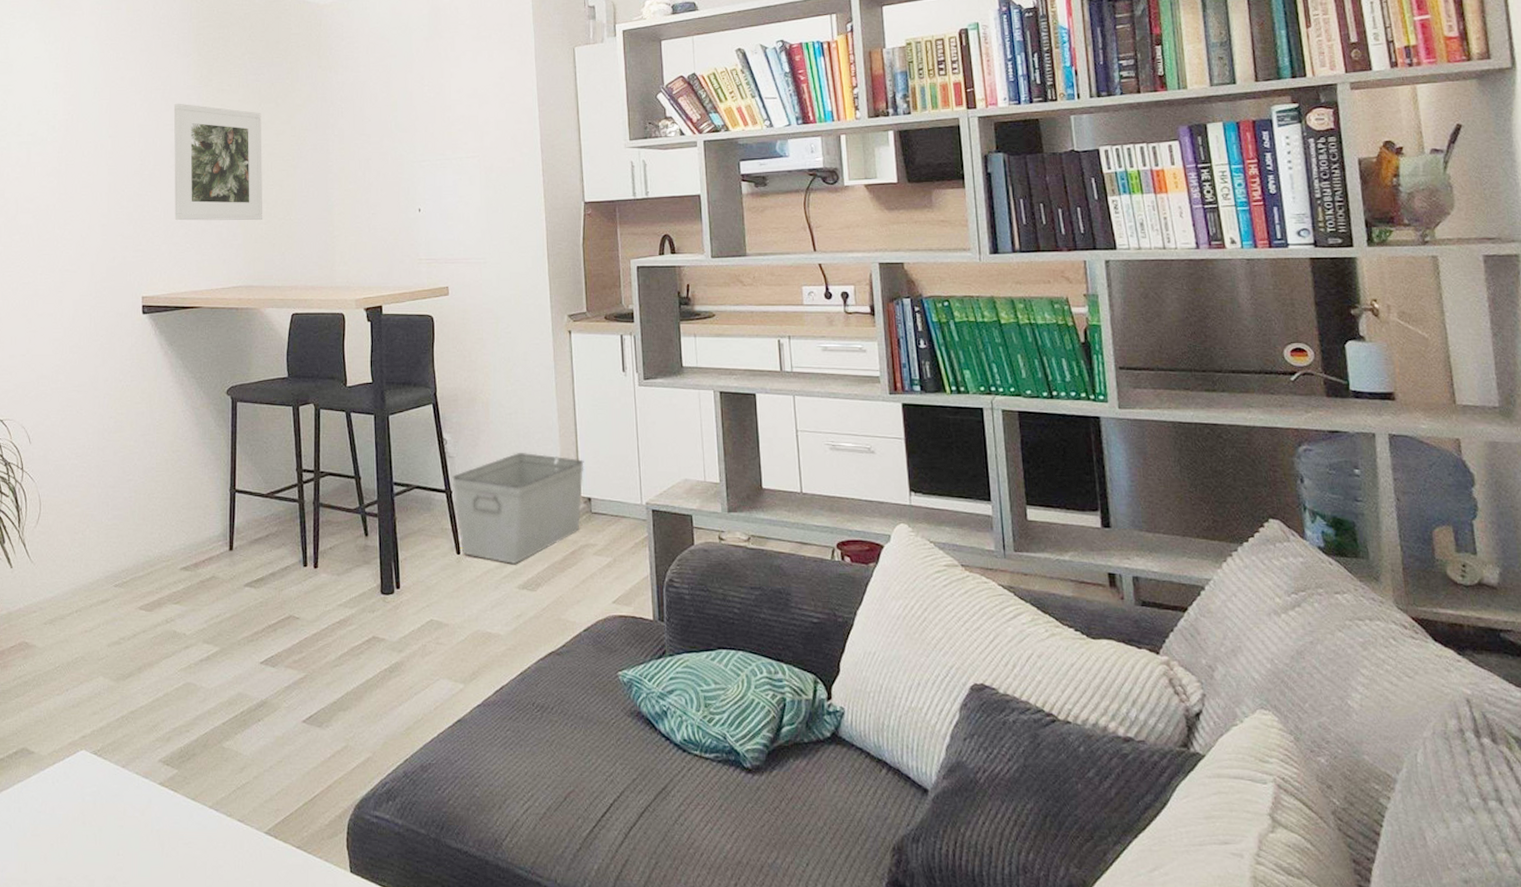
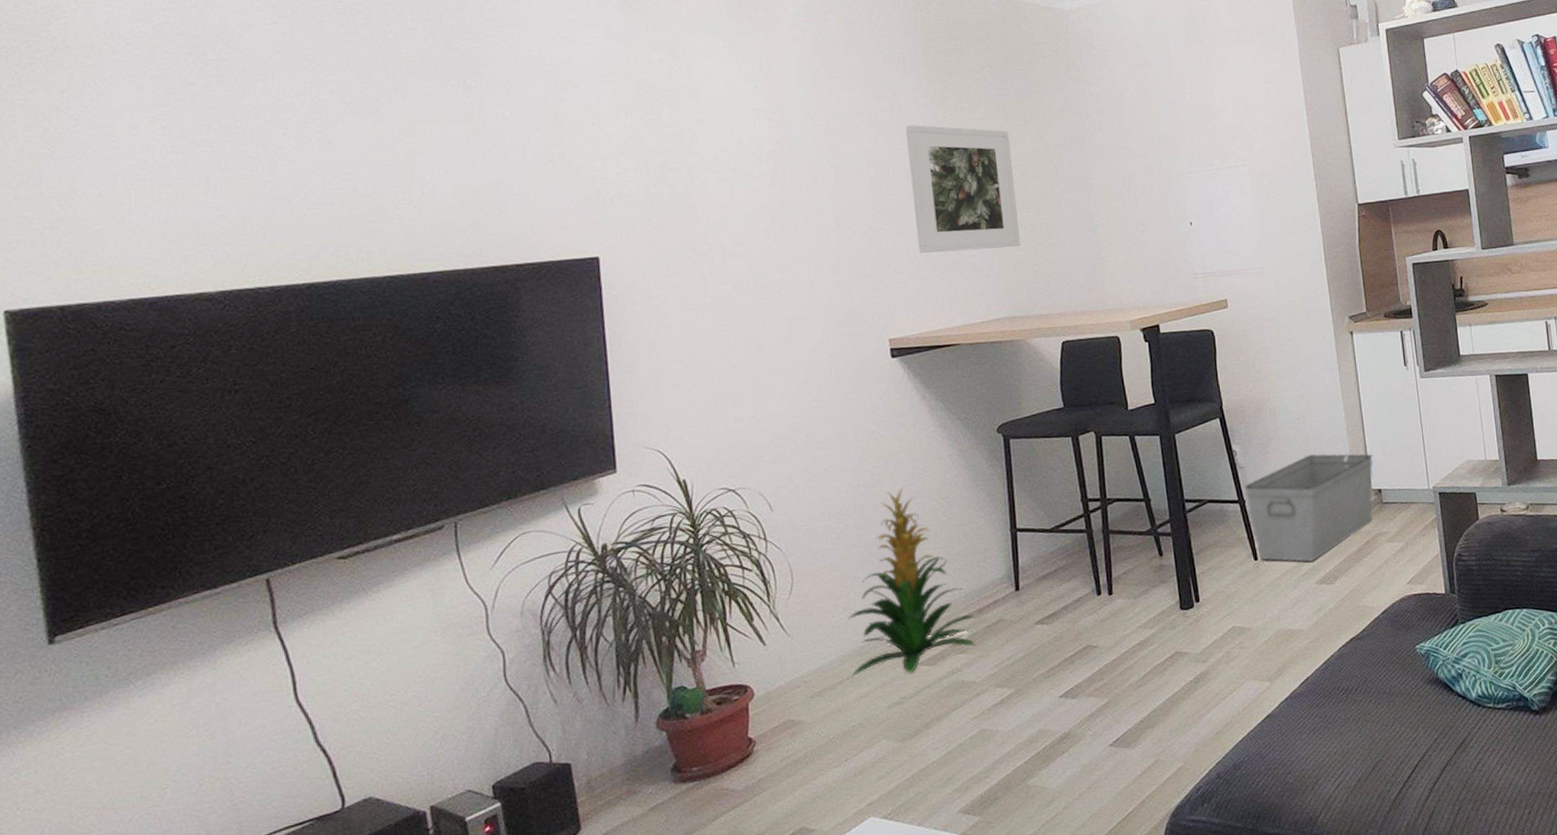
indoor plant: none [81,436,191,617] -> present [849,487,976,676]

